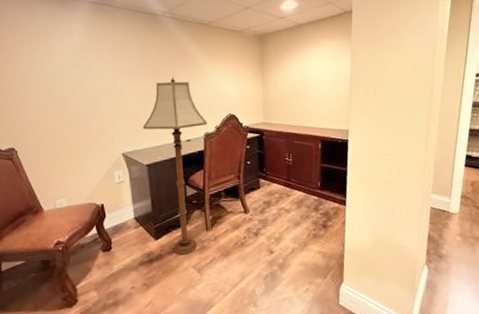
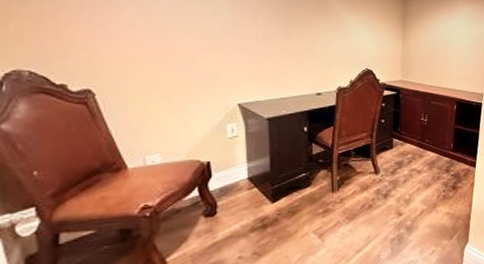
floor lamp: present [143,77,208,255] -> none [266,23,342,219]

